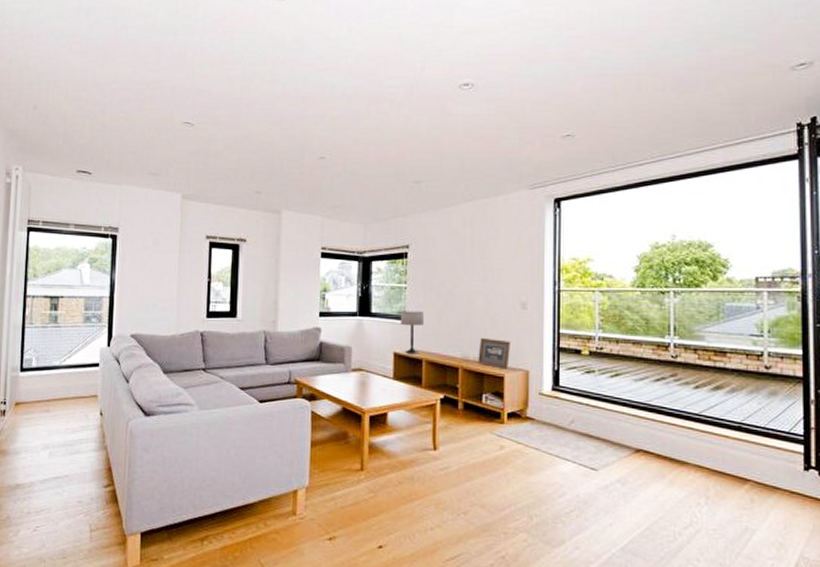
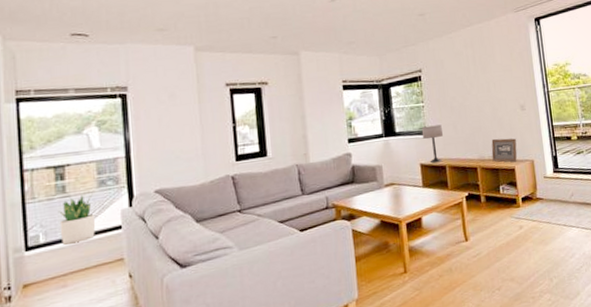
planter: none [49,327,79,374] -> present [57,193,95,246]

